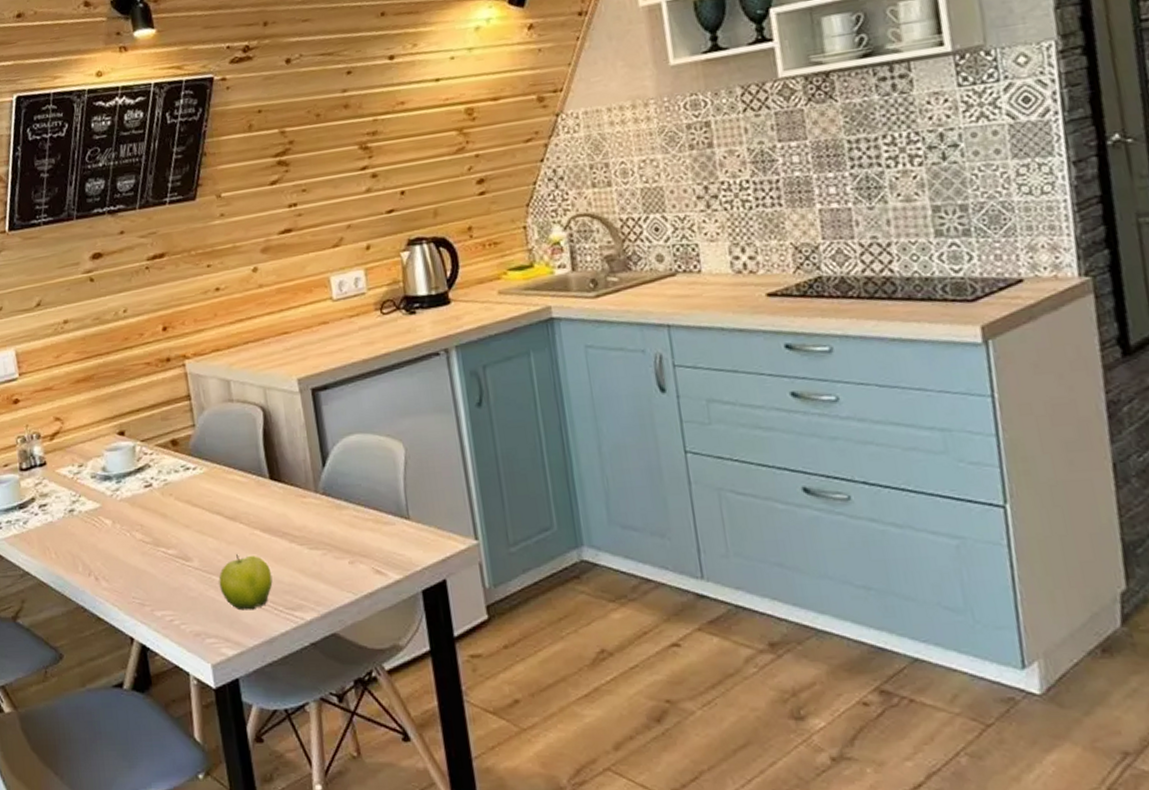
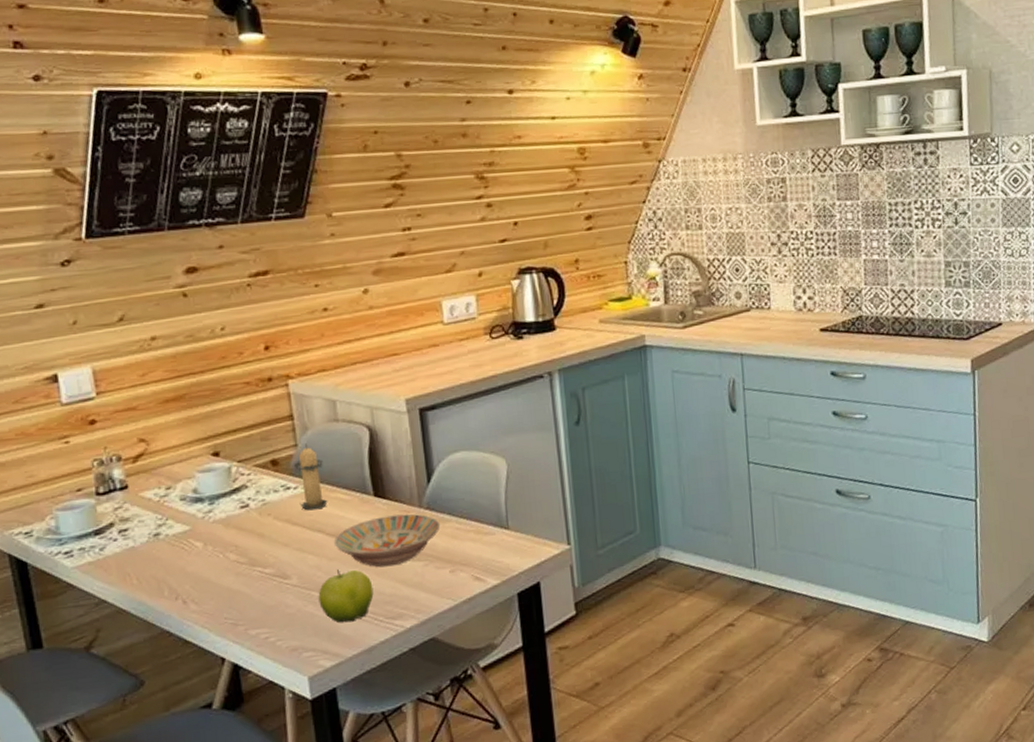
candle: none [193,423,226,492] -> present [294,443,328,511]
bowl: none [231,498,338,554] -> present [333,513,441,568]

